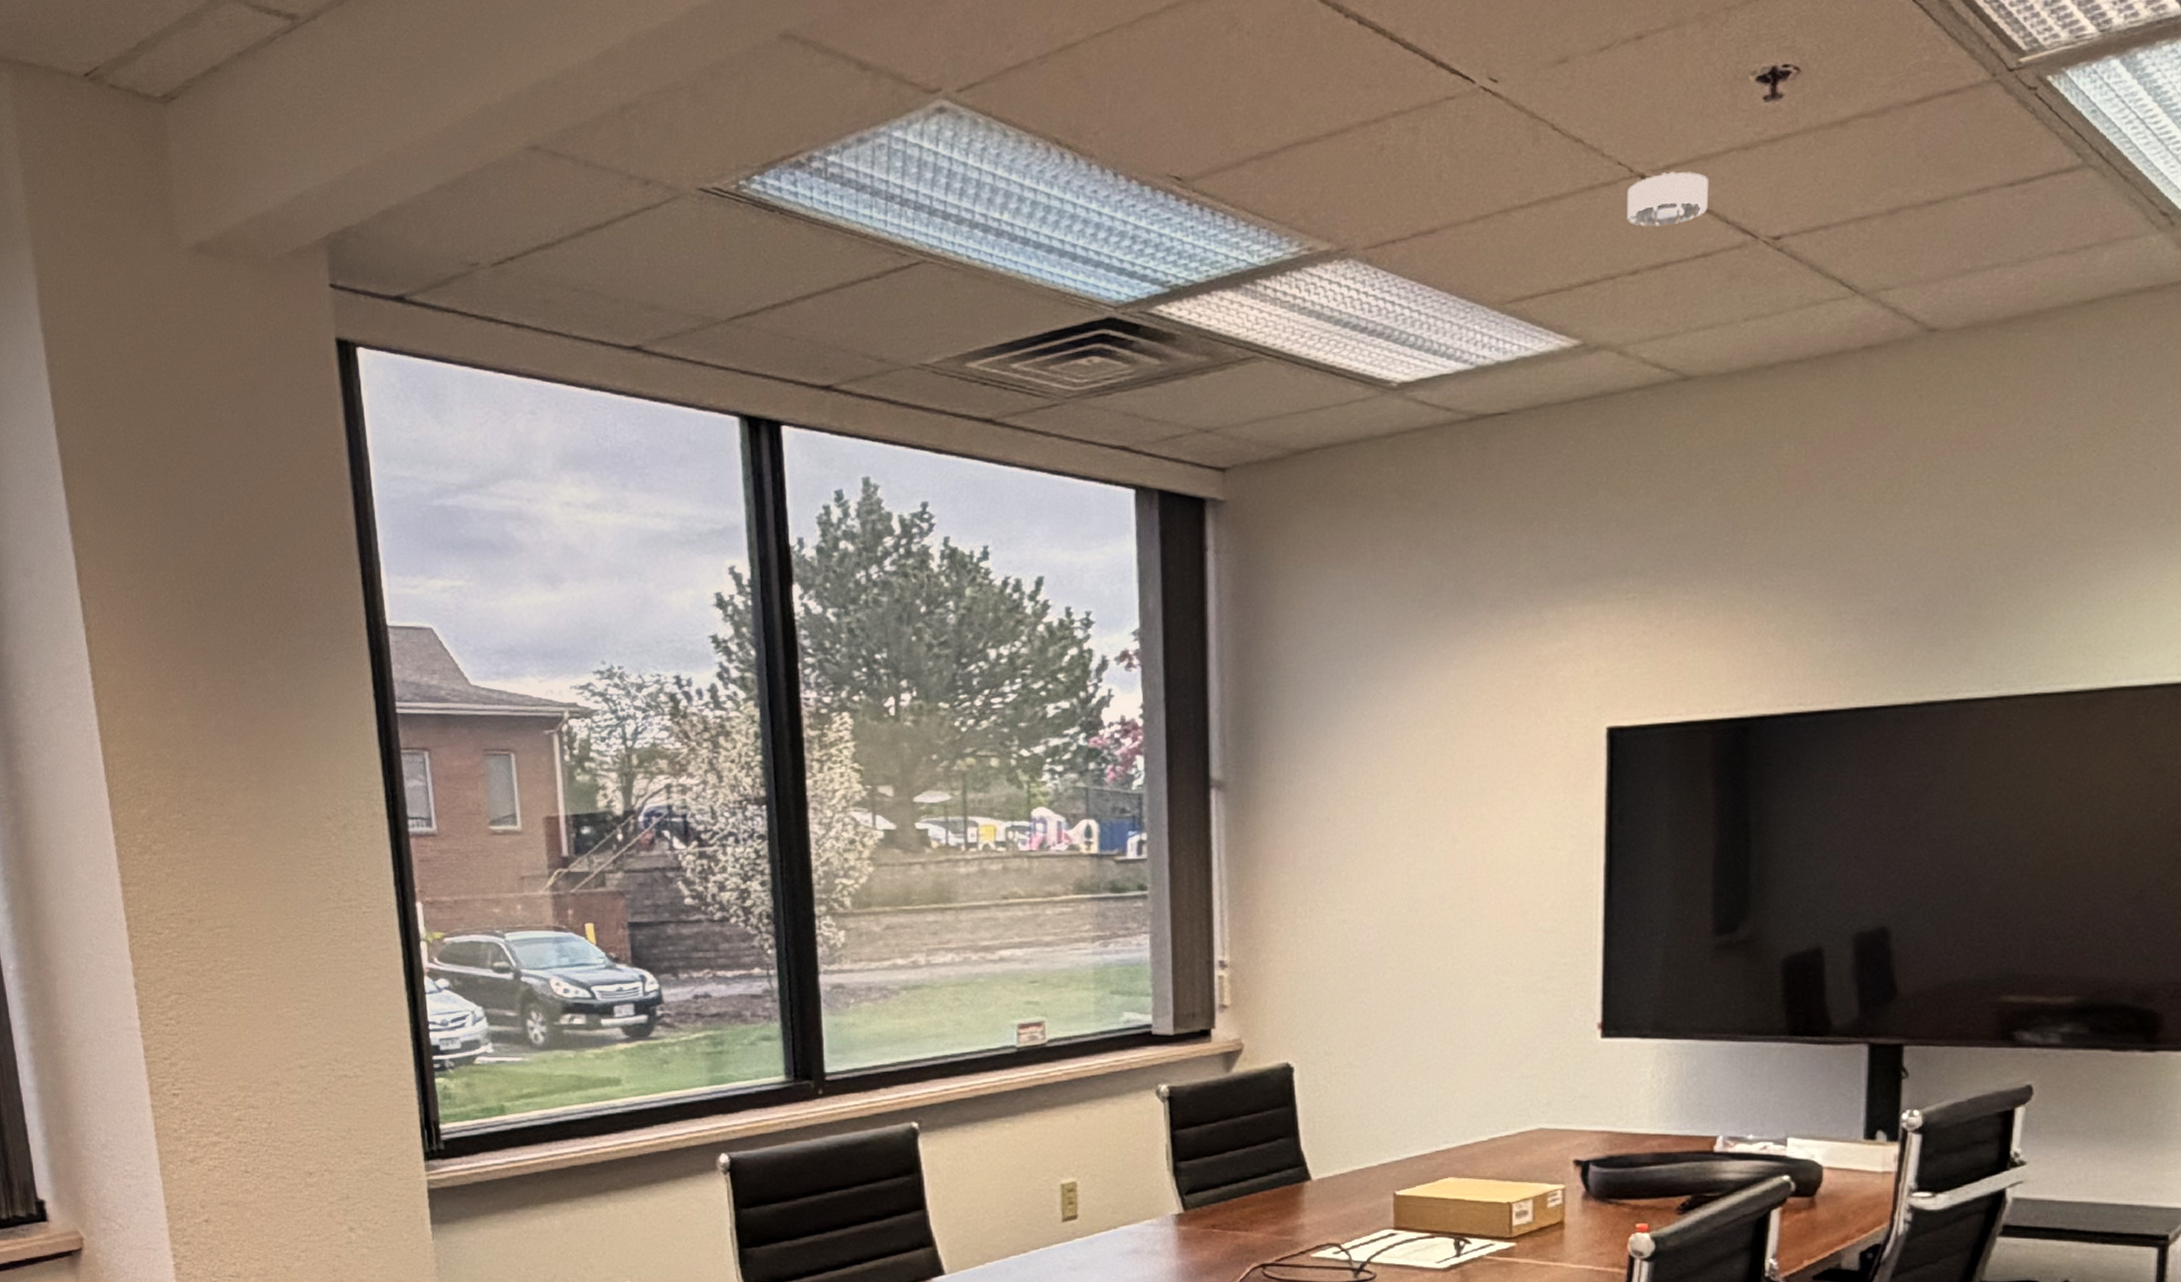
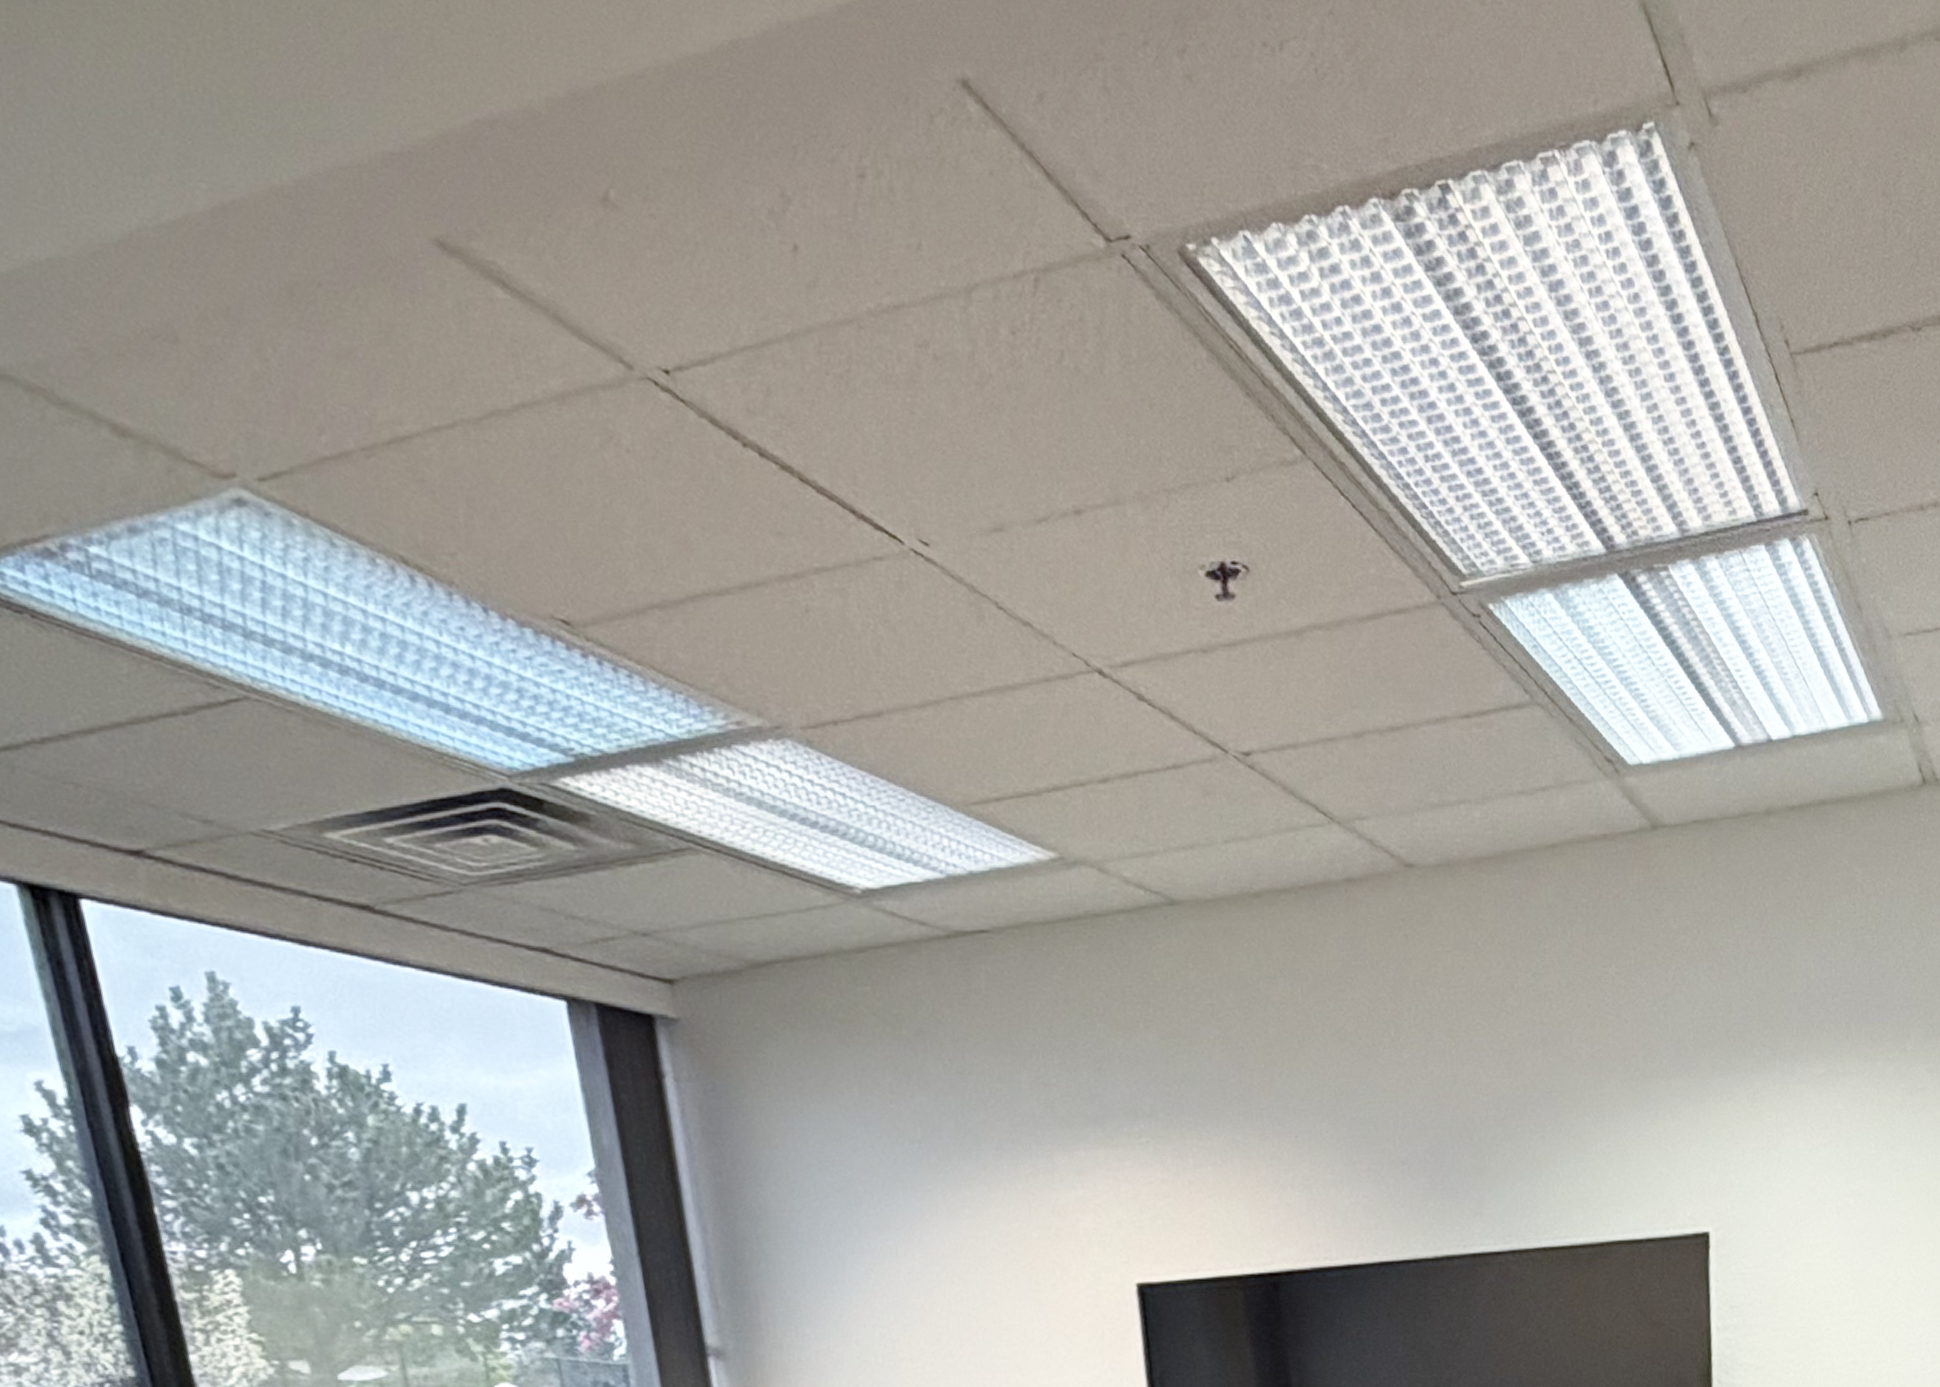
smoke detector: present [1626,172,1708,227] -> none [1085,670,1173,730]

